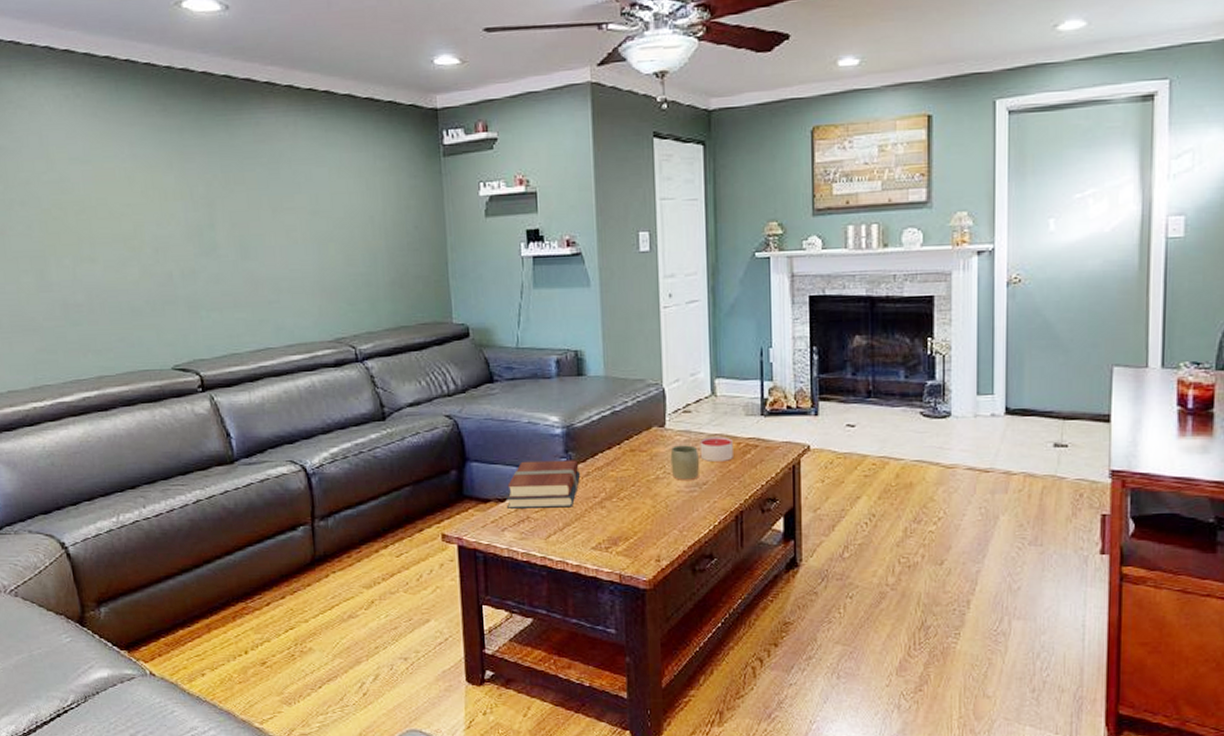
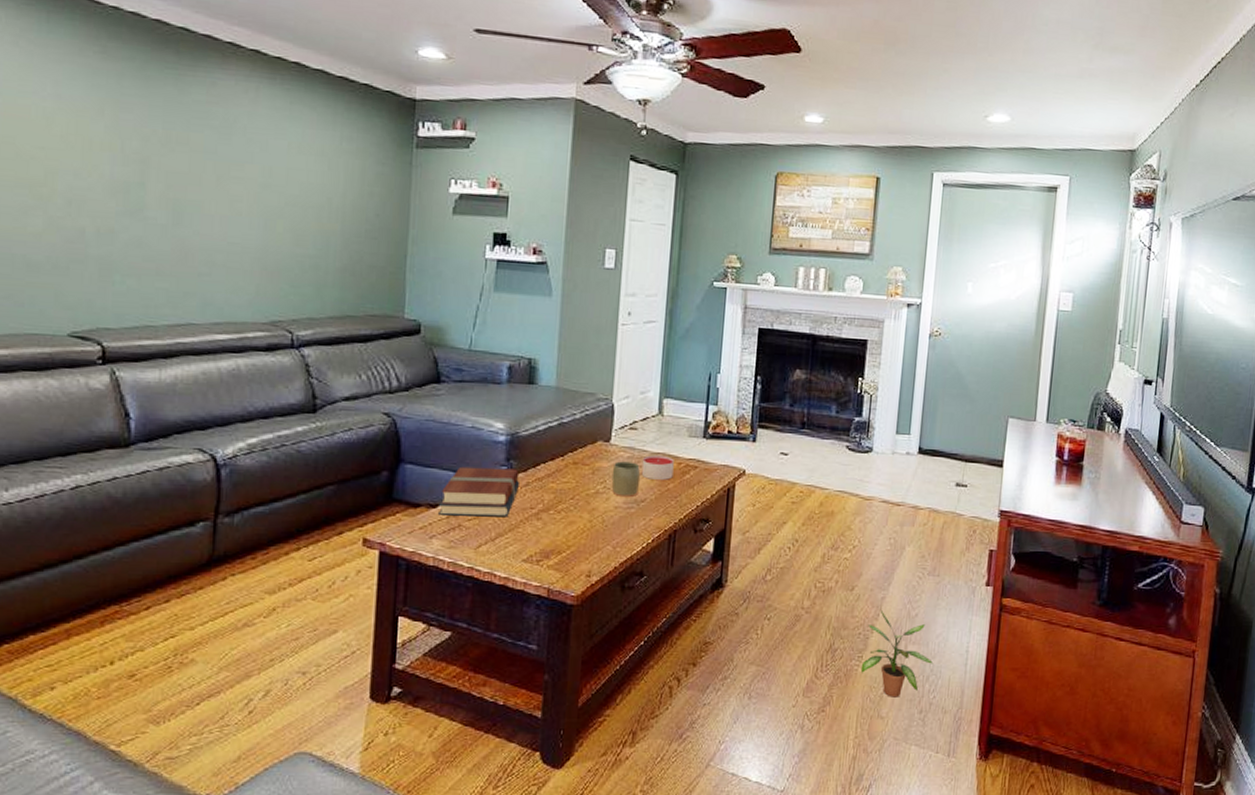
potted plant: none [959,585,1044,676] -> present [860,611,934,698]

